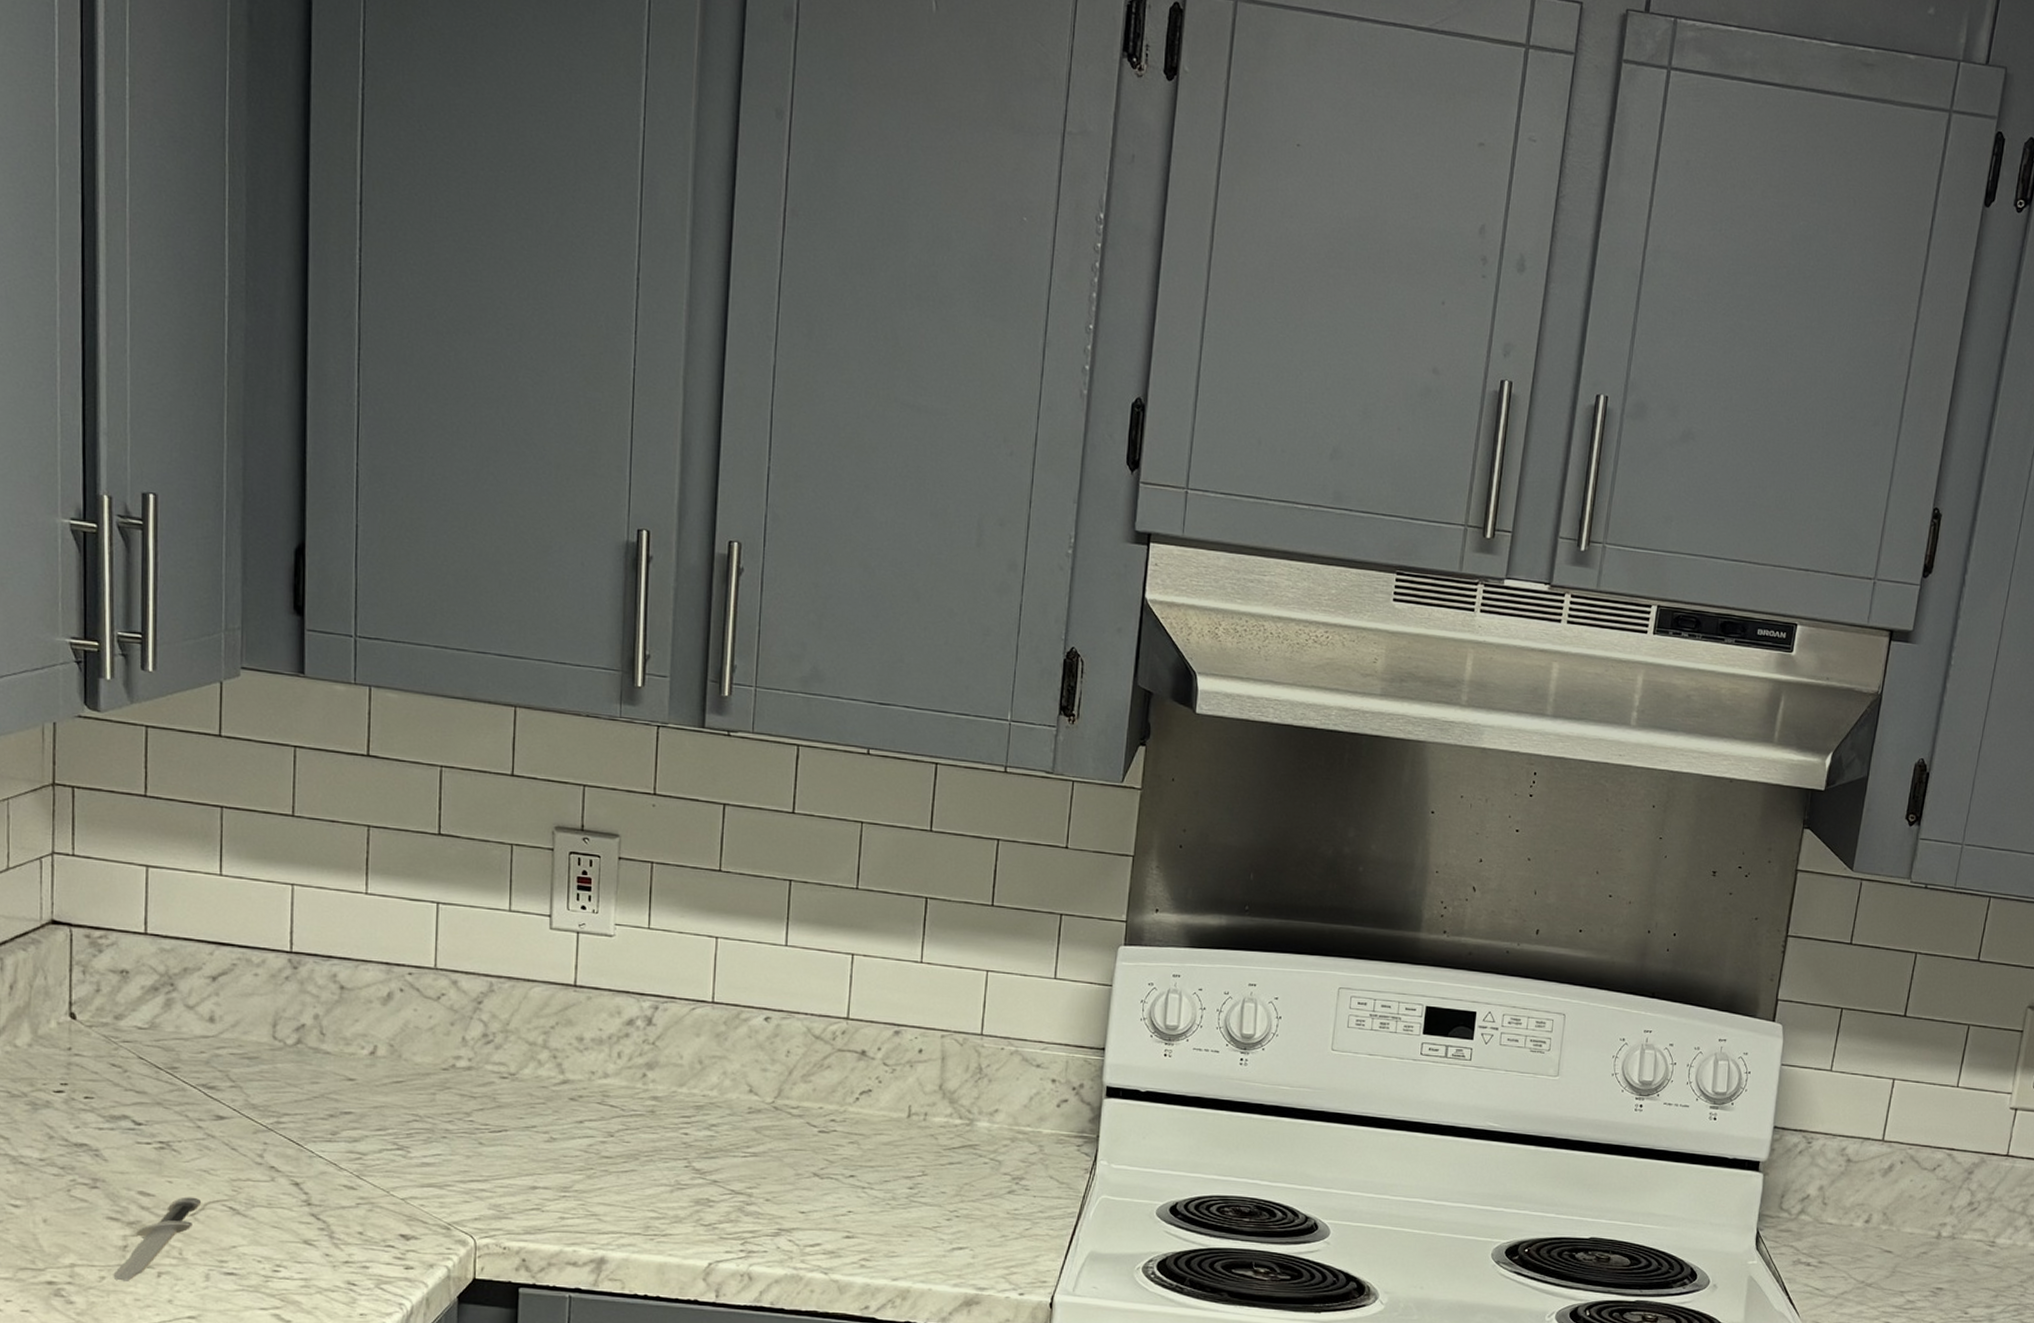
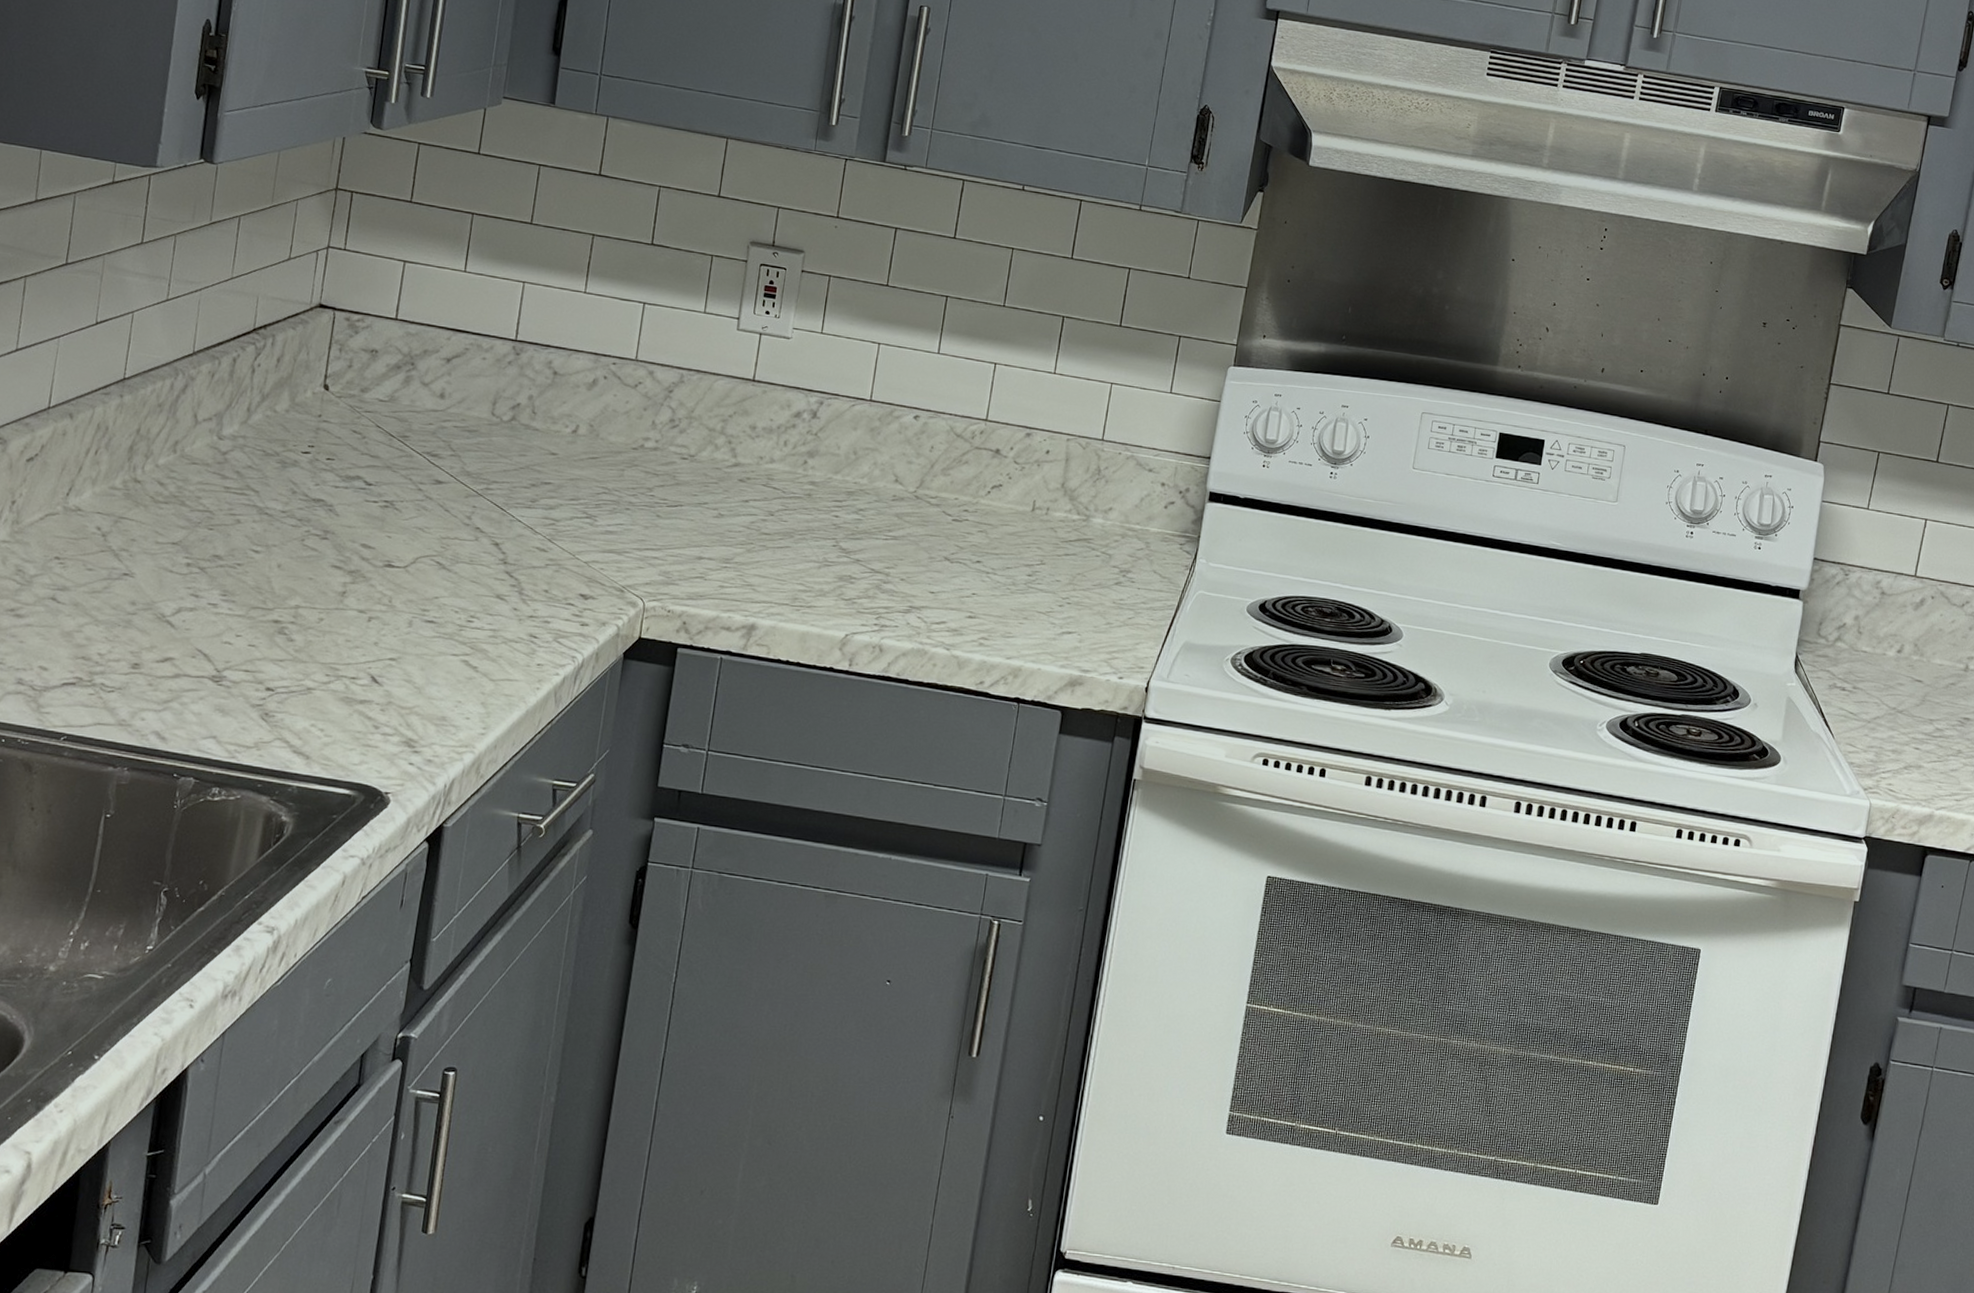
knife: present [113,1197,202,1281] -> none [330,550,414,624]

